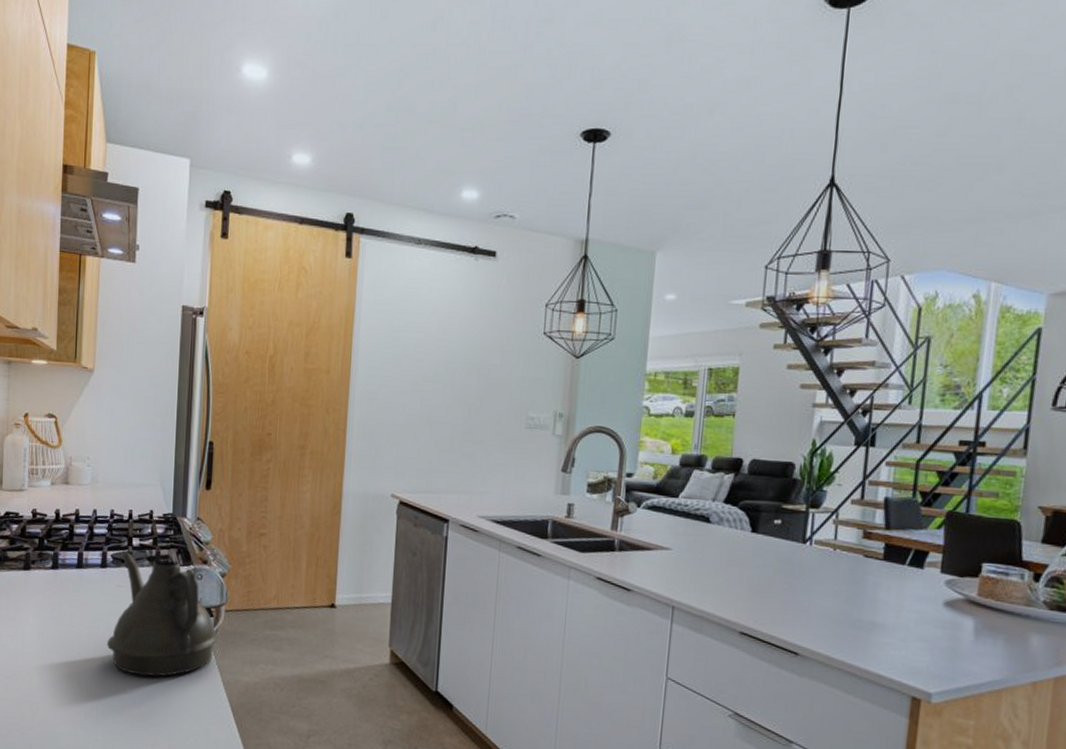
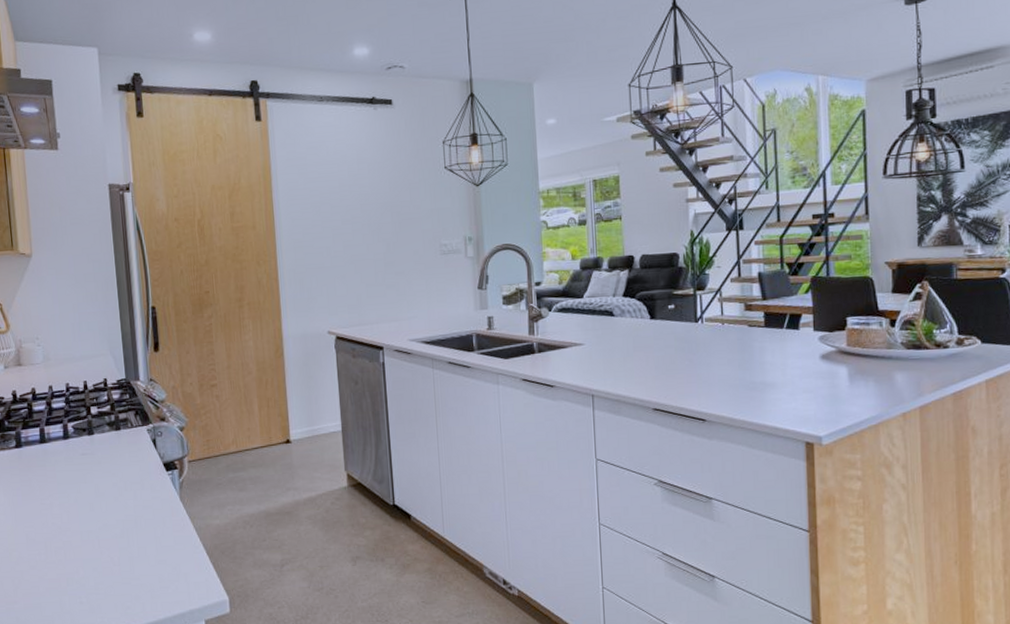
teapot: present [107,552,218,677] -> none [79,421,185,535]

